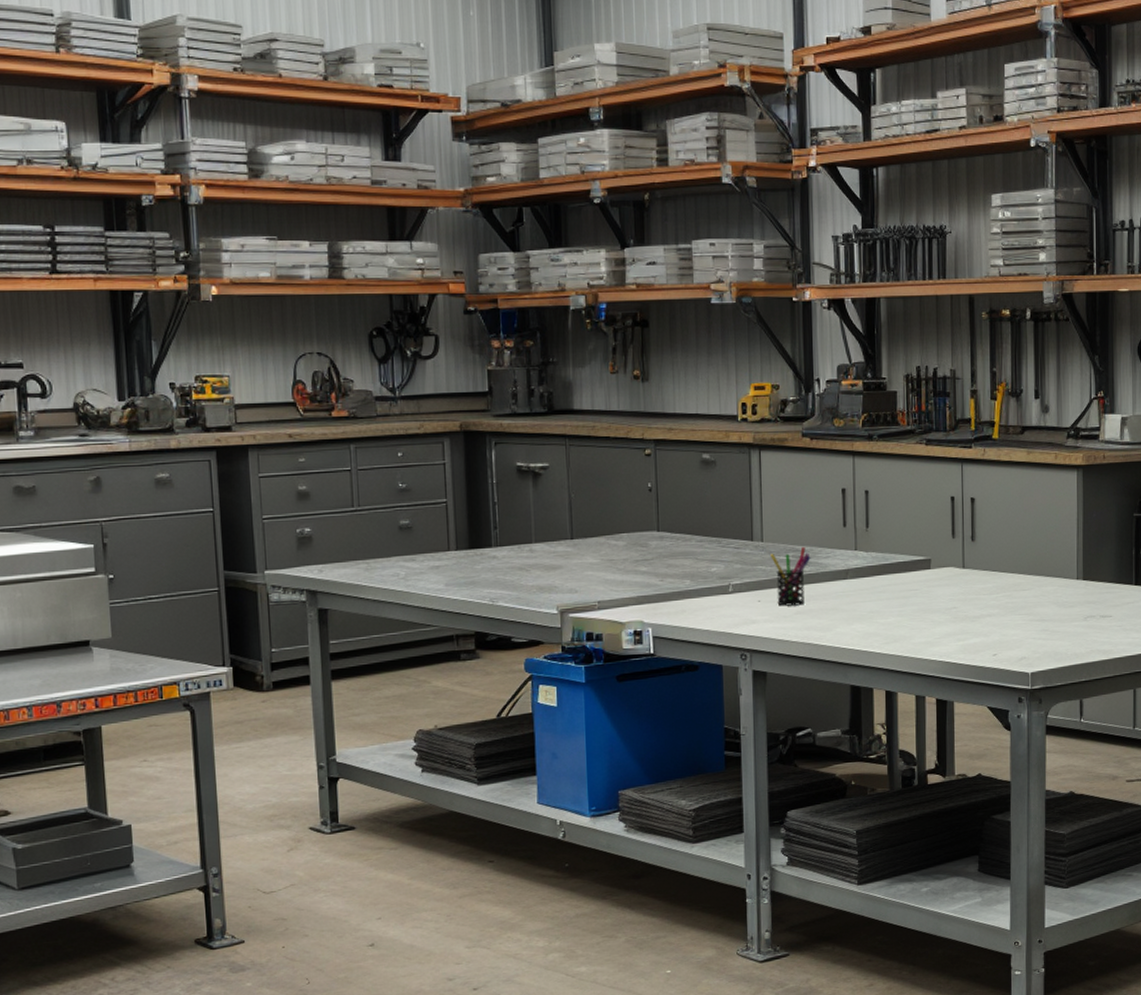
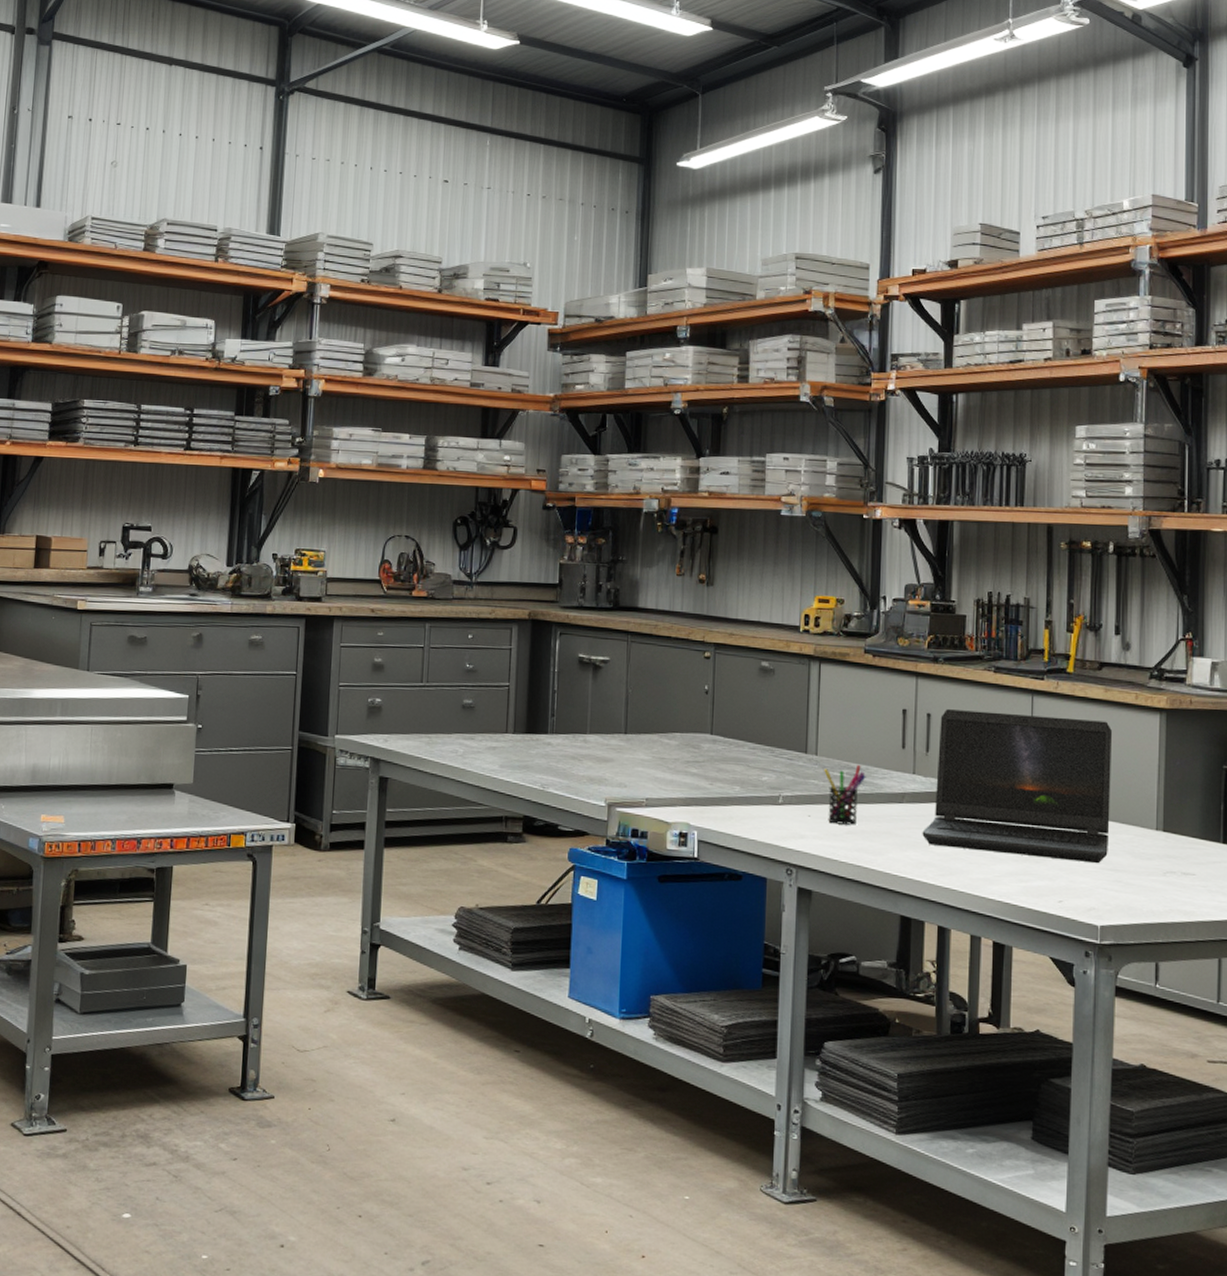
laptop computer: none [866,482,1036,617] -> present [922,709,1113,864]

